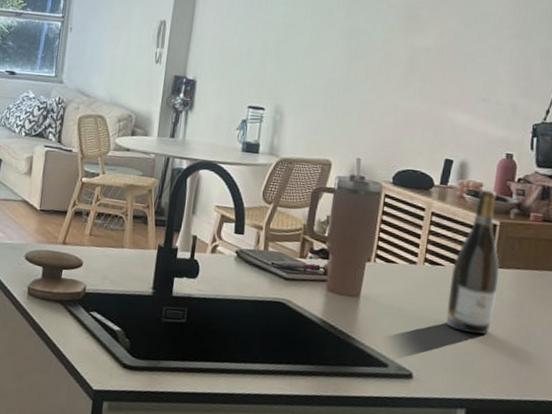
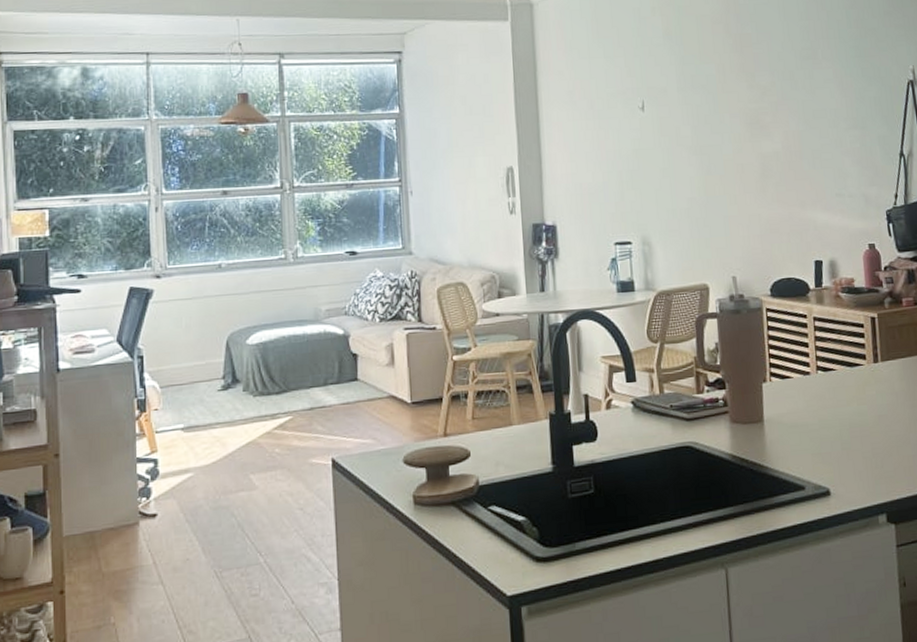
wine bottle: present [445,189,499,335] -> none [844,283,891,435]

